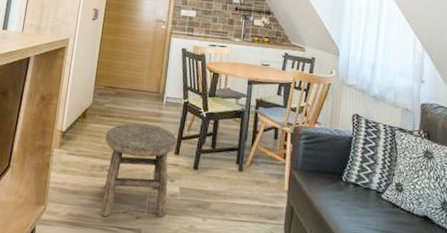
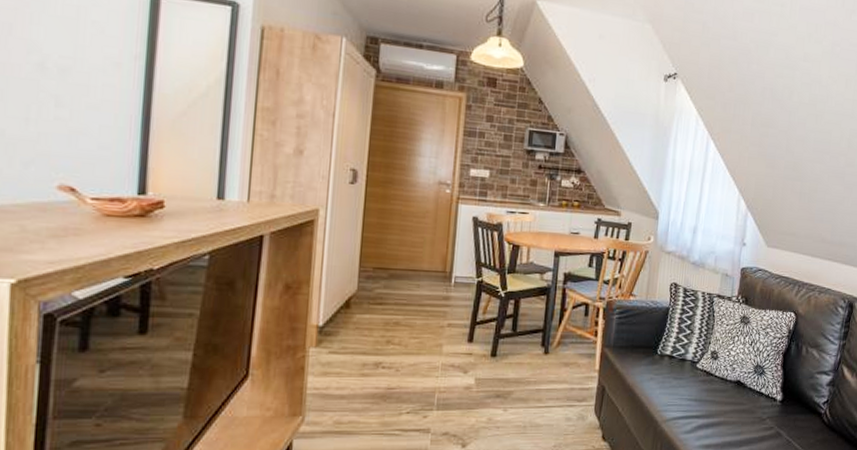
stool: present [100,123,177,218] -> none [377,309,470,419]

